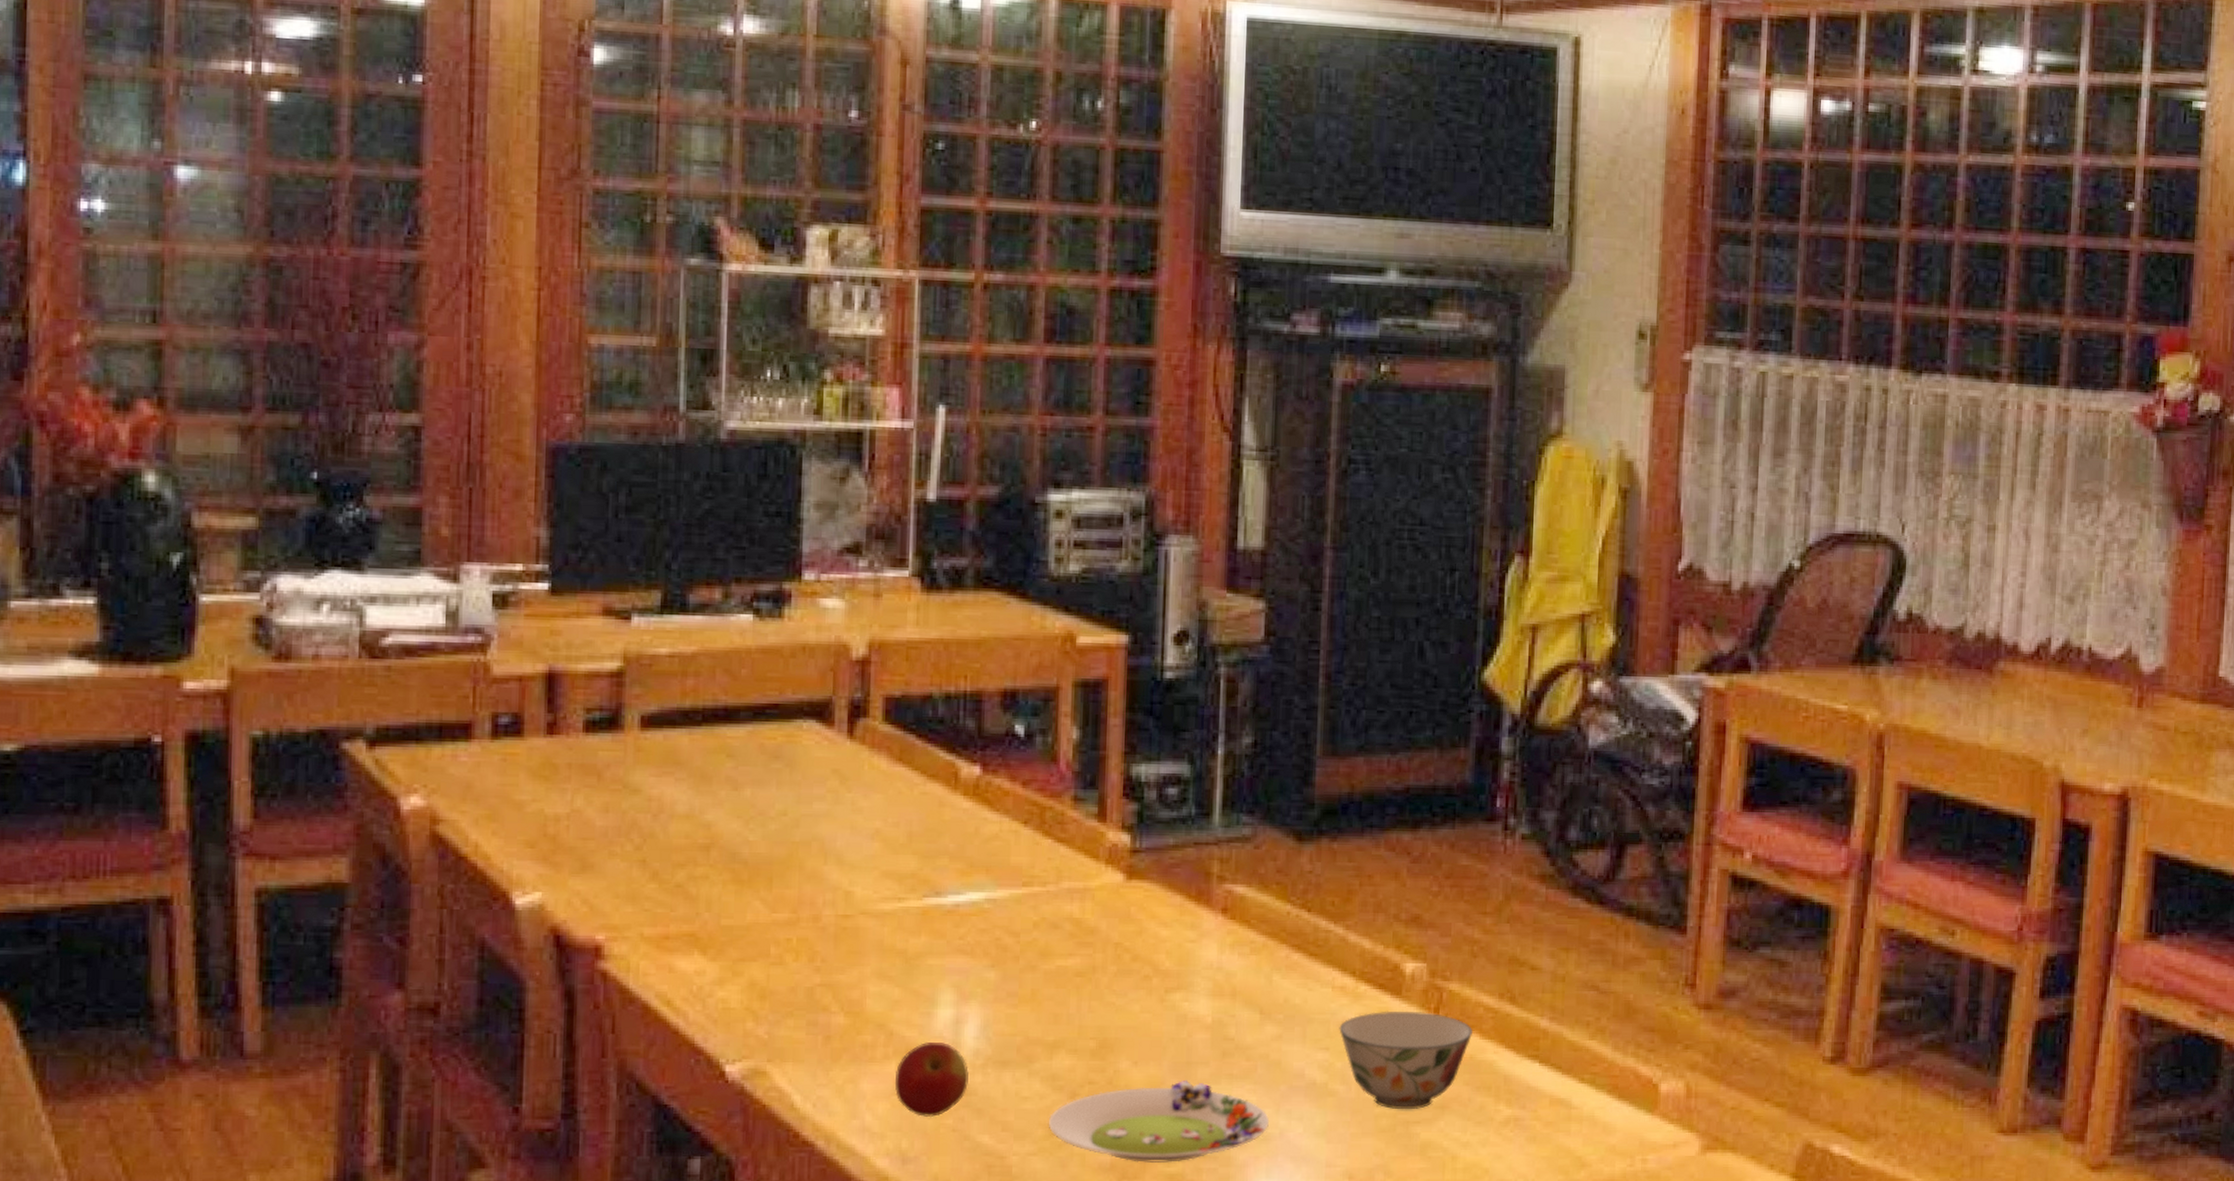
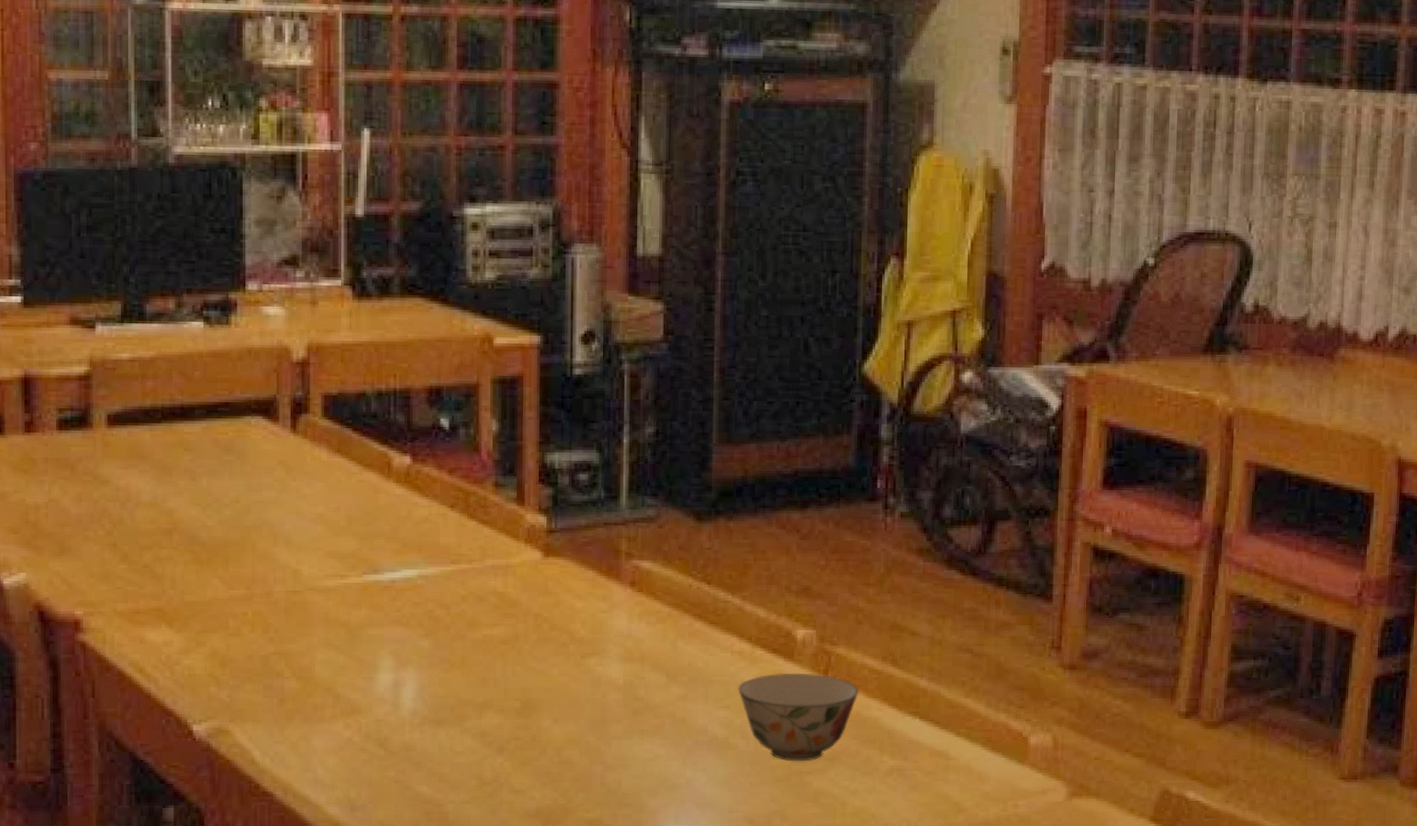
apple: present [895,1042,969,1118] -> none [343,704,408,771]
salad plate: present [1049,1079,1269,1162] -> none [480,735,676,809]

